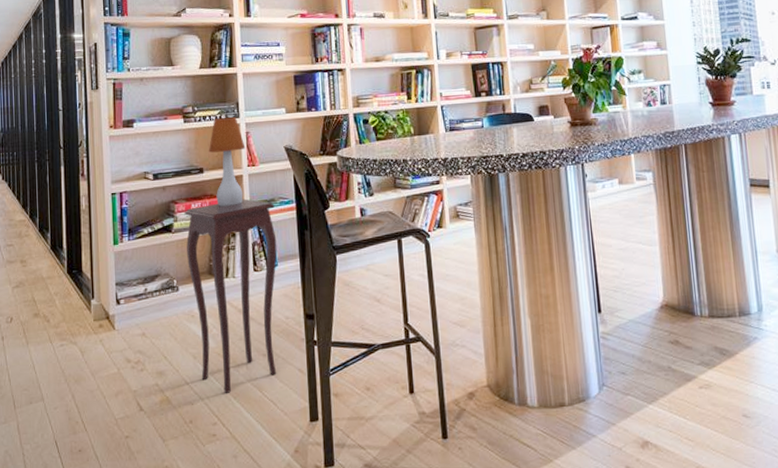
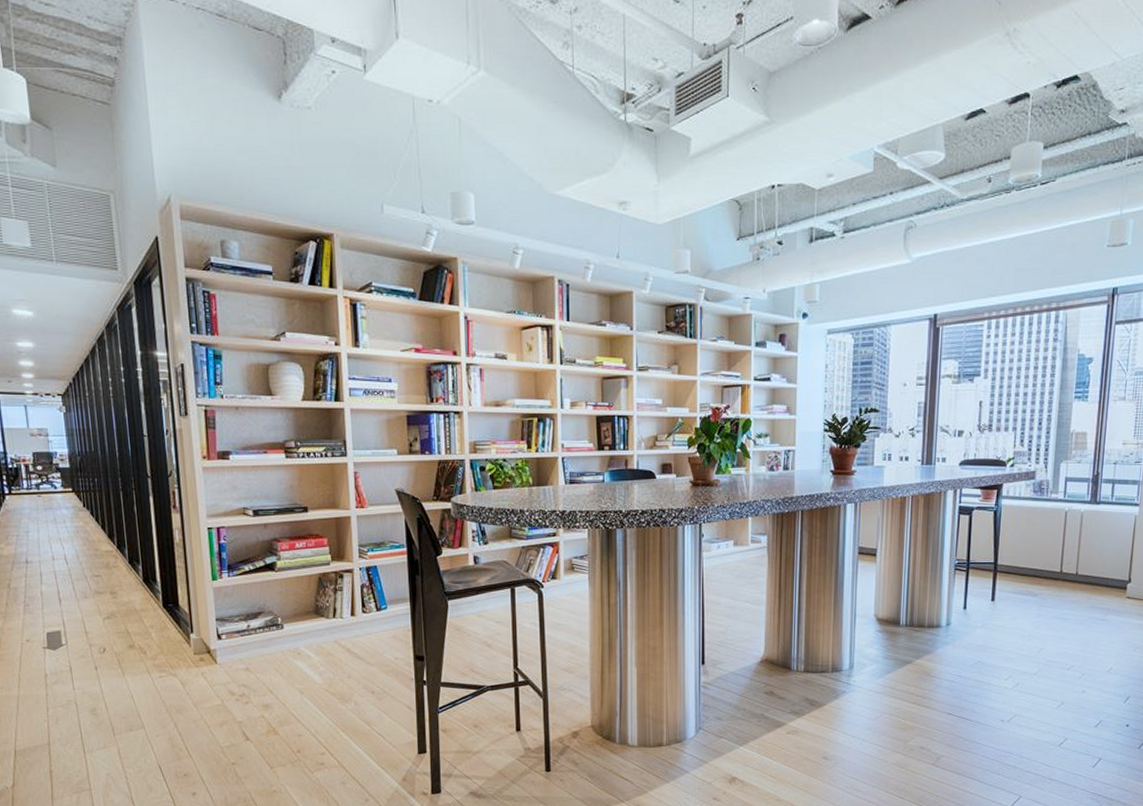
side table: present [184,199,277,393] -> none [288,540,387,726]
table lamp: present [208,117,246,206] -> none [313,456,354,547]

